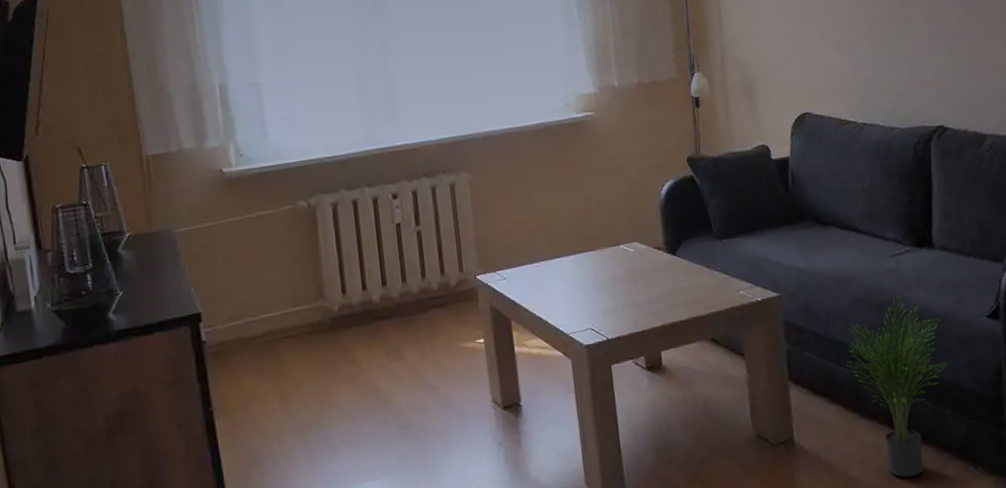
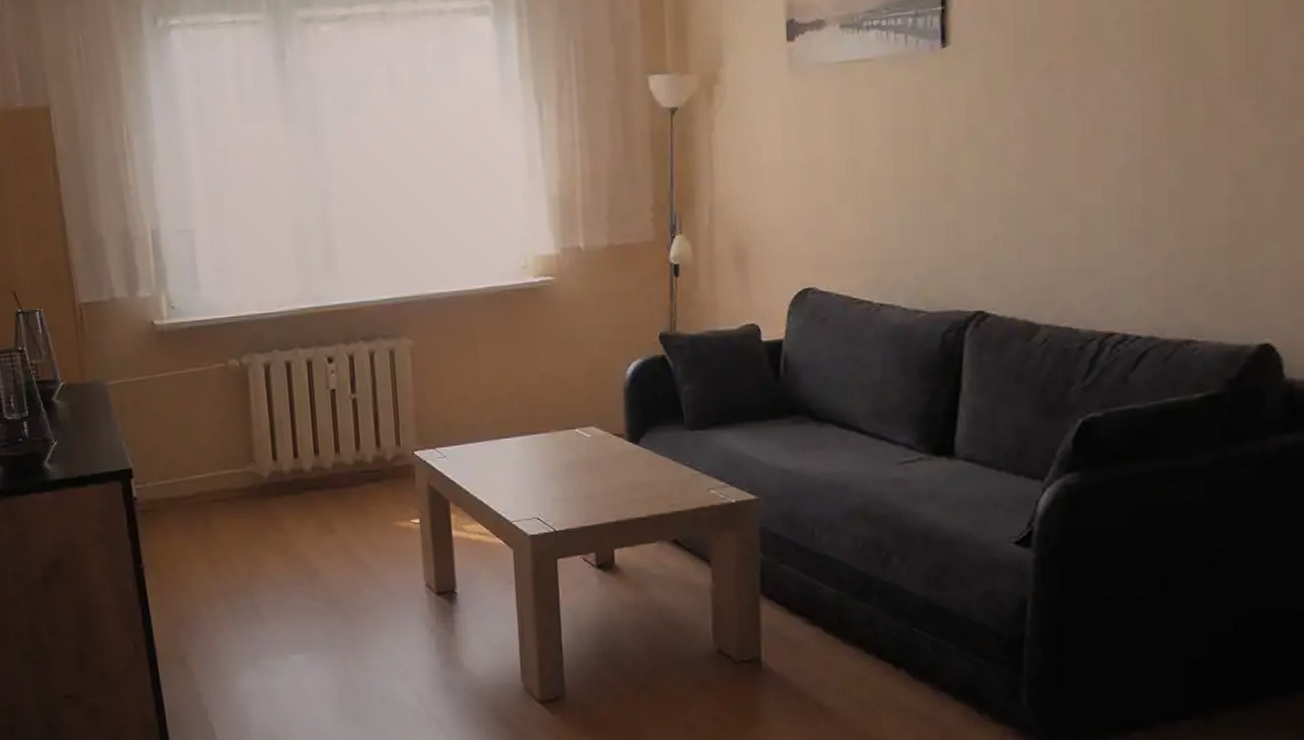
potted plant: present [847,296,947,478] -> none [832,510,957,716]

